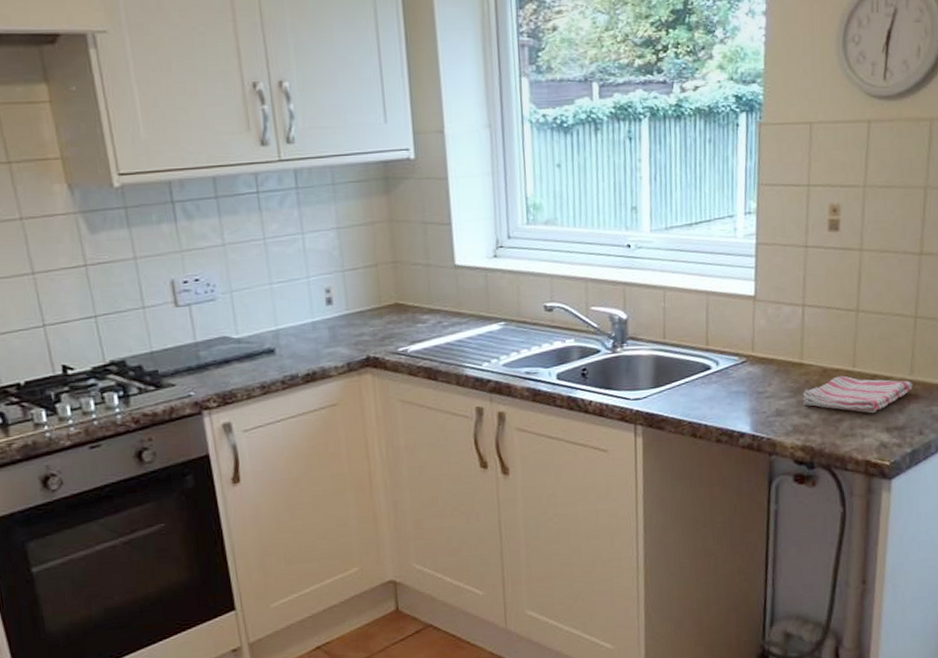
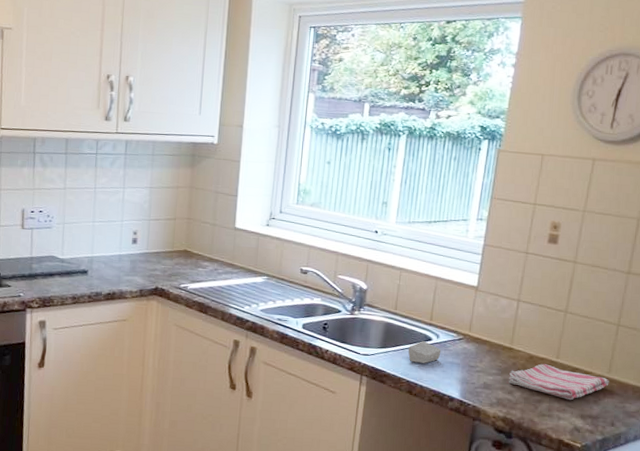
soap bar: none [685,371,723,399] -> present [408,341,441,363]

